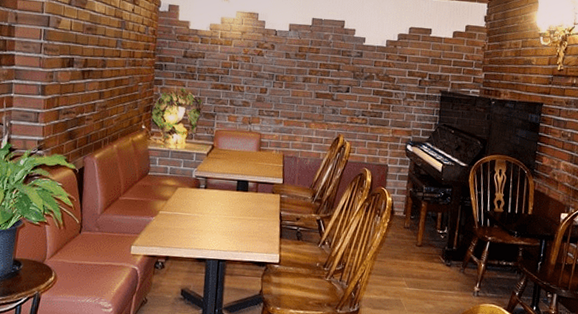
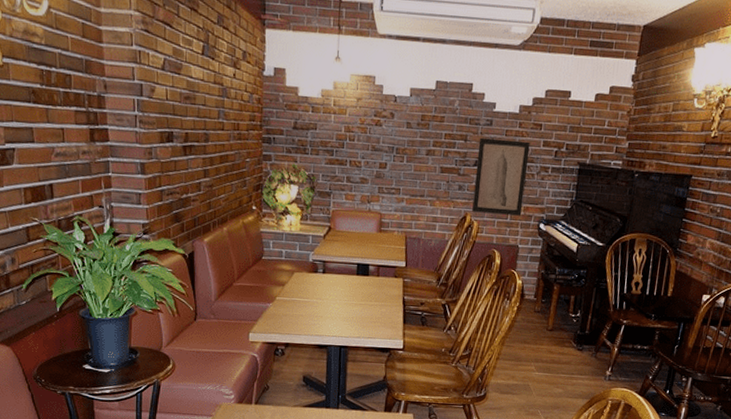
wall art: none [345,67,397,138] -> present [472,137,531,216]

